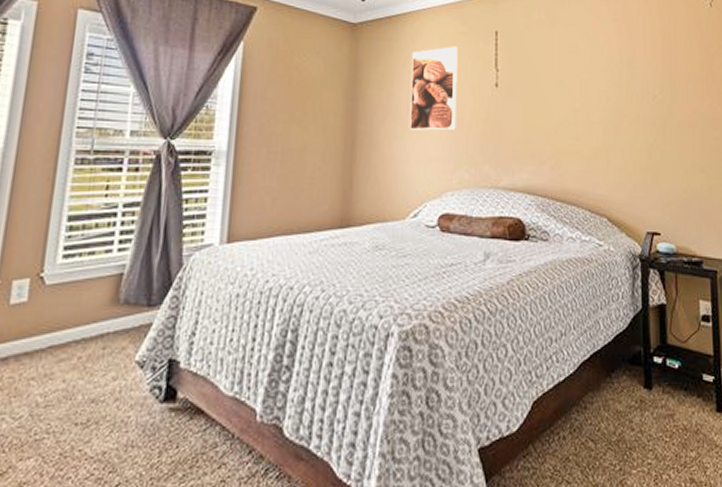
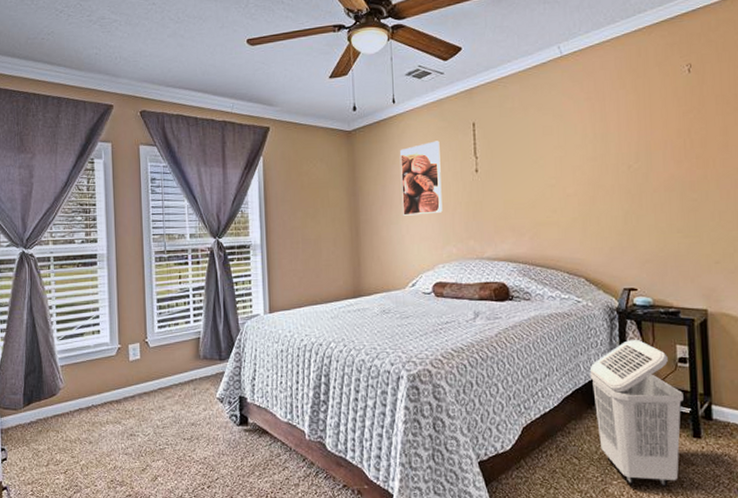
laundry basket: none [609,293,707,475] -> present [589,340,684,487]

